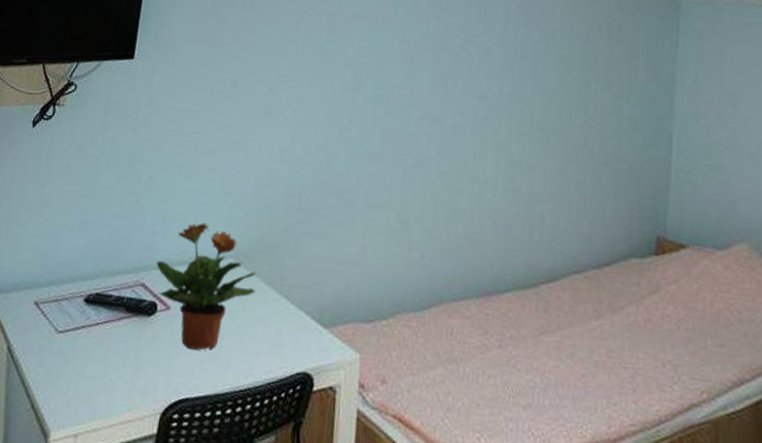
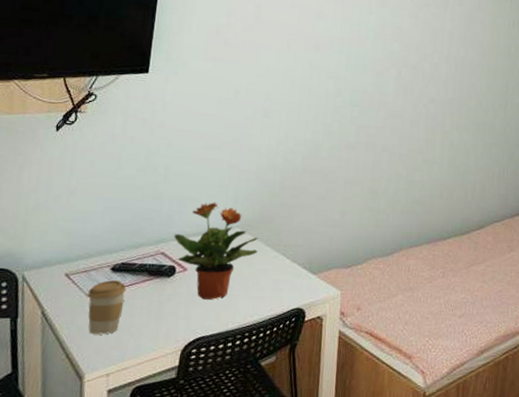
coffee cup: none [56,314,101,383] -> present [87,280,127,335]

